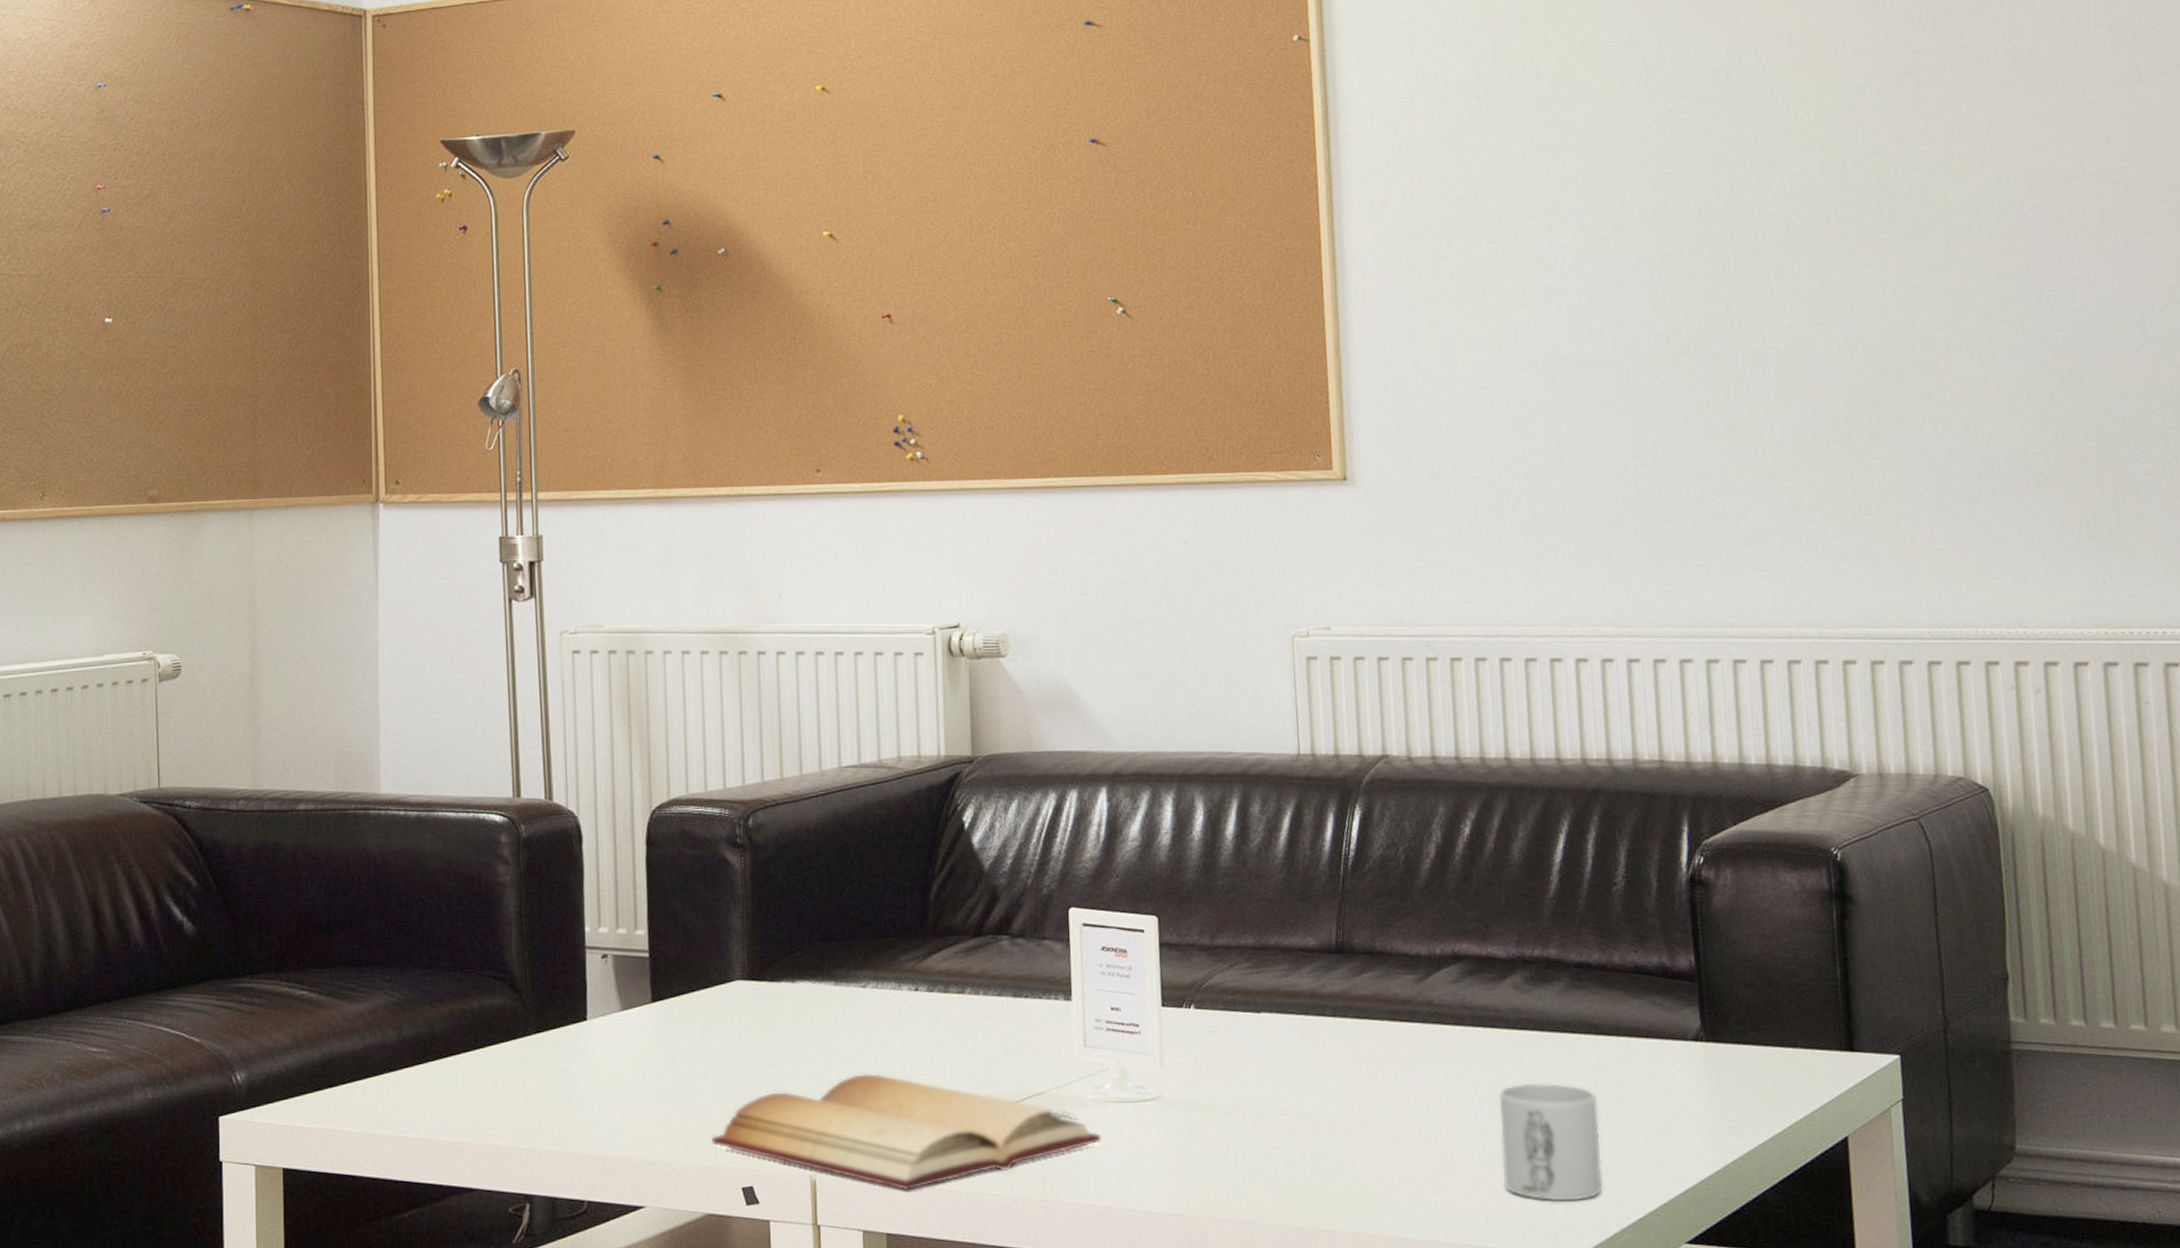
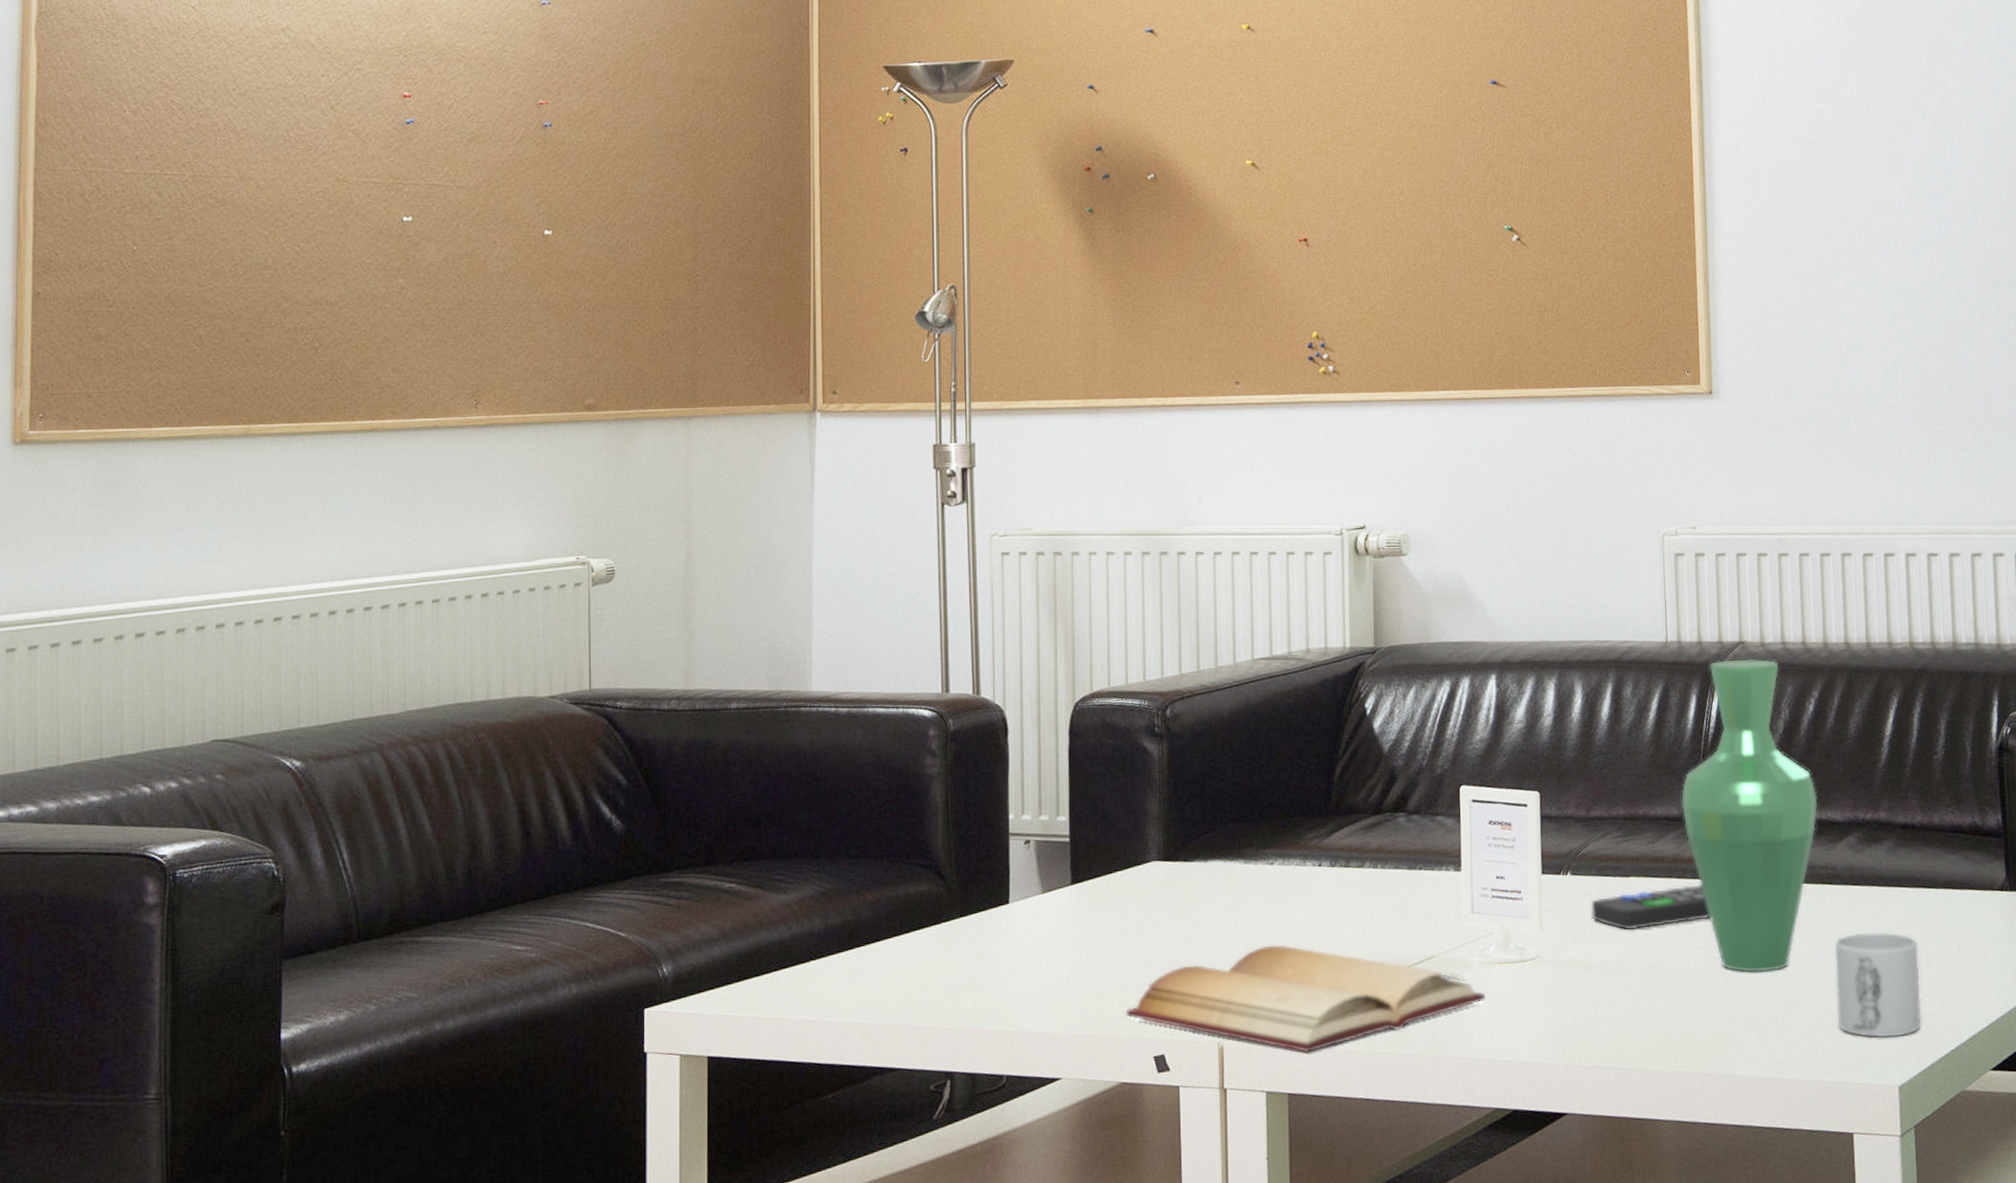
remote control: none [1218,1022,1354,1071] -> present [1591,883,1710,931]
vase: none [1318,774,1477,1123] -> present [1681,659,1818,973]

